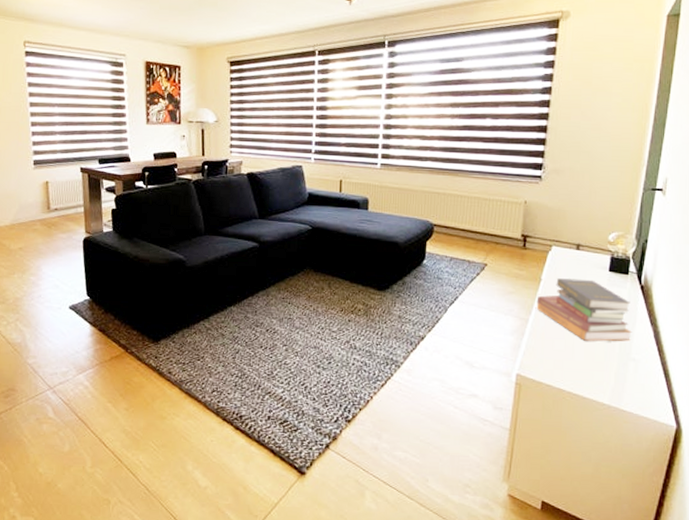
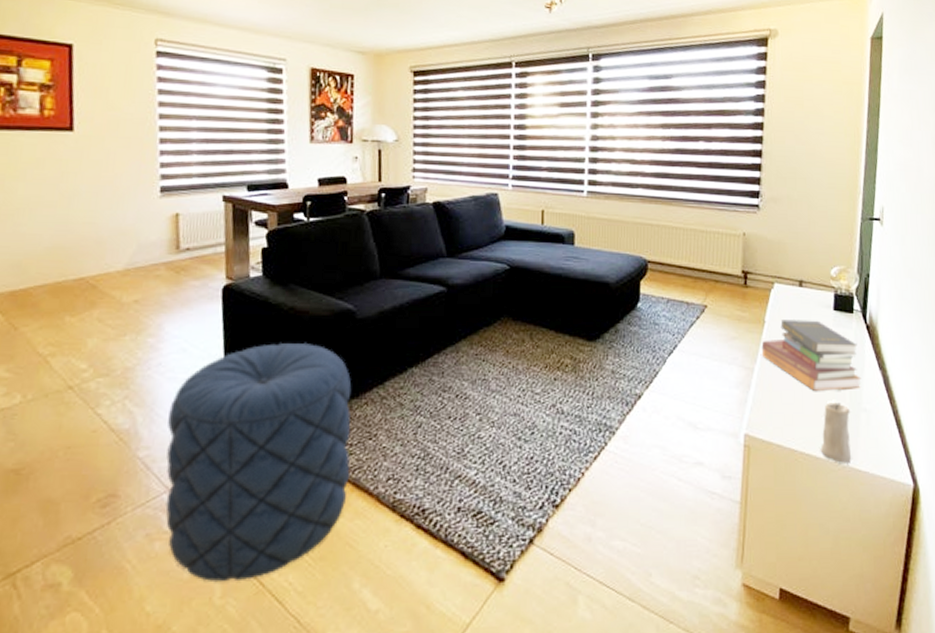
pouf: none [48,283,184,456] -> present [165,342,352,581]
candle: none [587,351,619,405] -> present [820,402,852,465]

